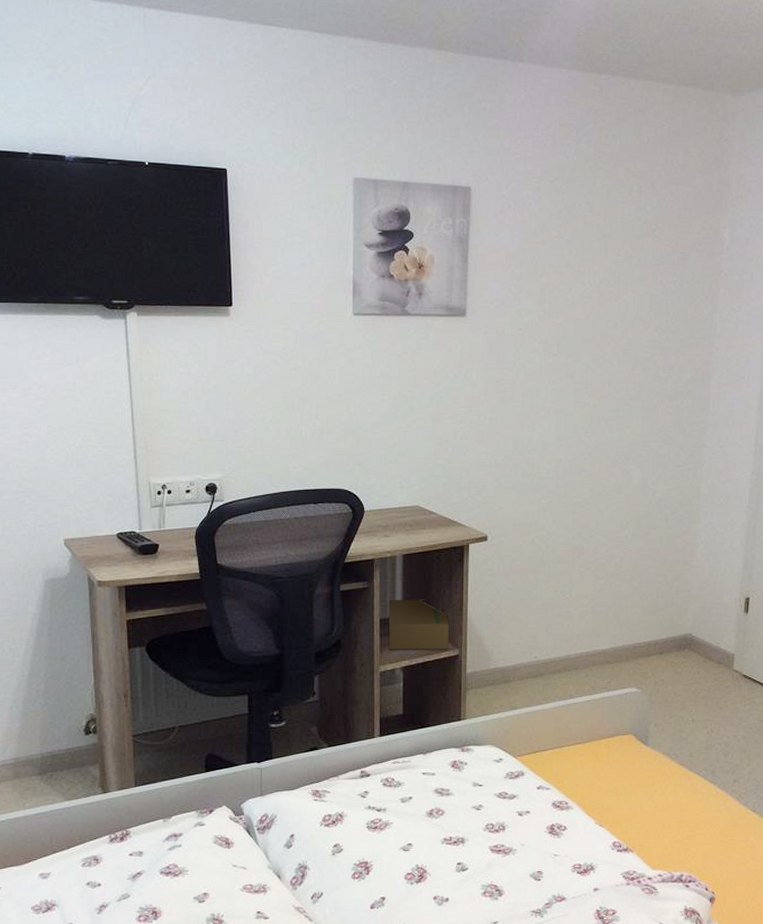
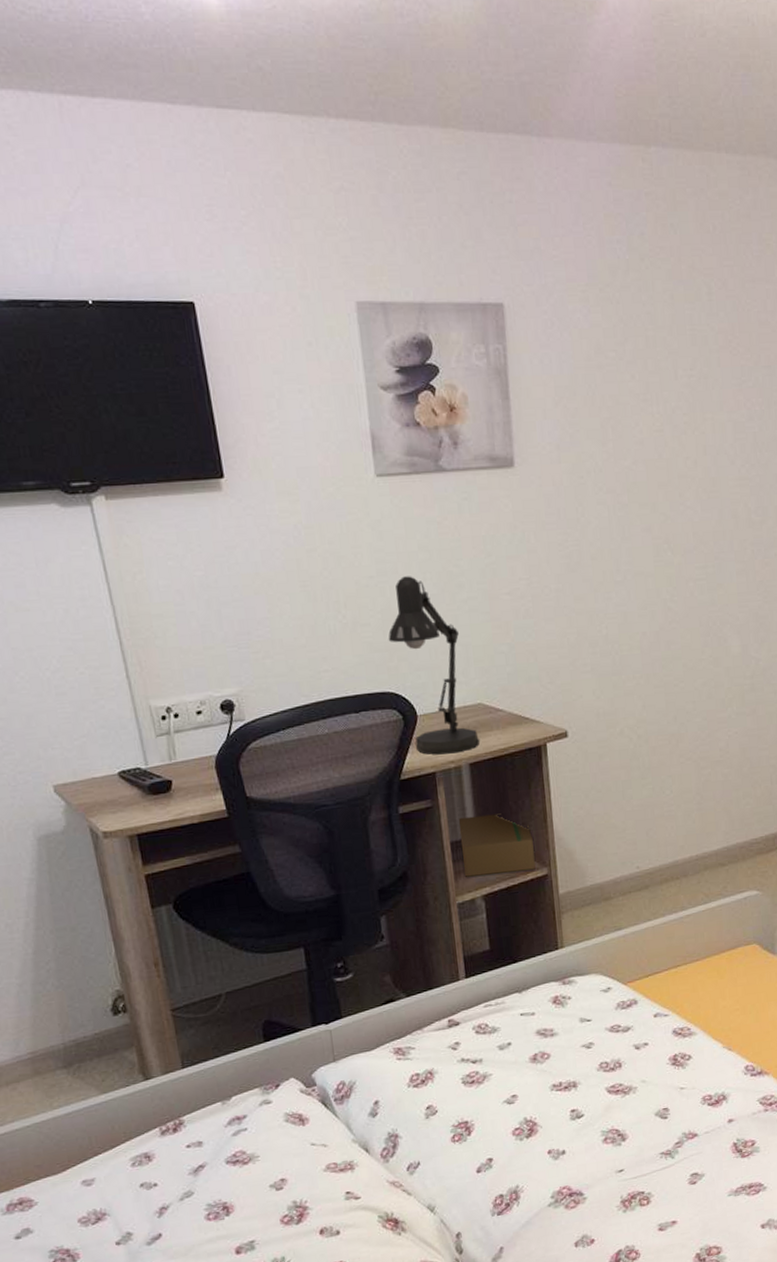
desk lamp: none [347,396,414,545] -> present [388,576,480,755]

